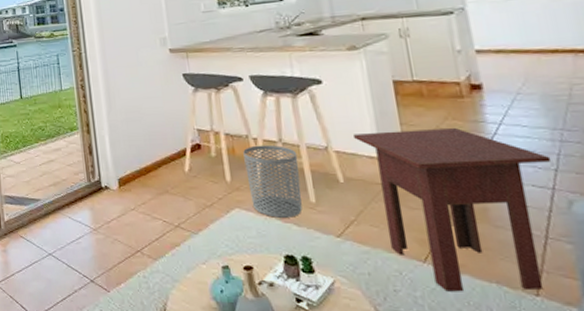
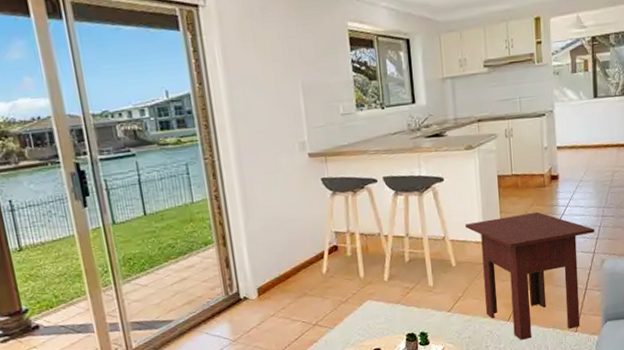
waste bin: present [243,144,302,218] -> none [375,240,423,304]

